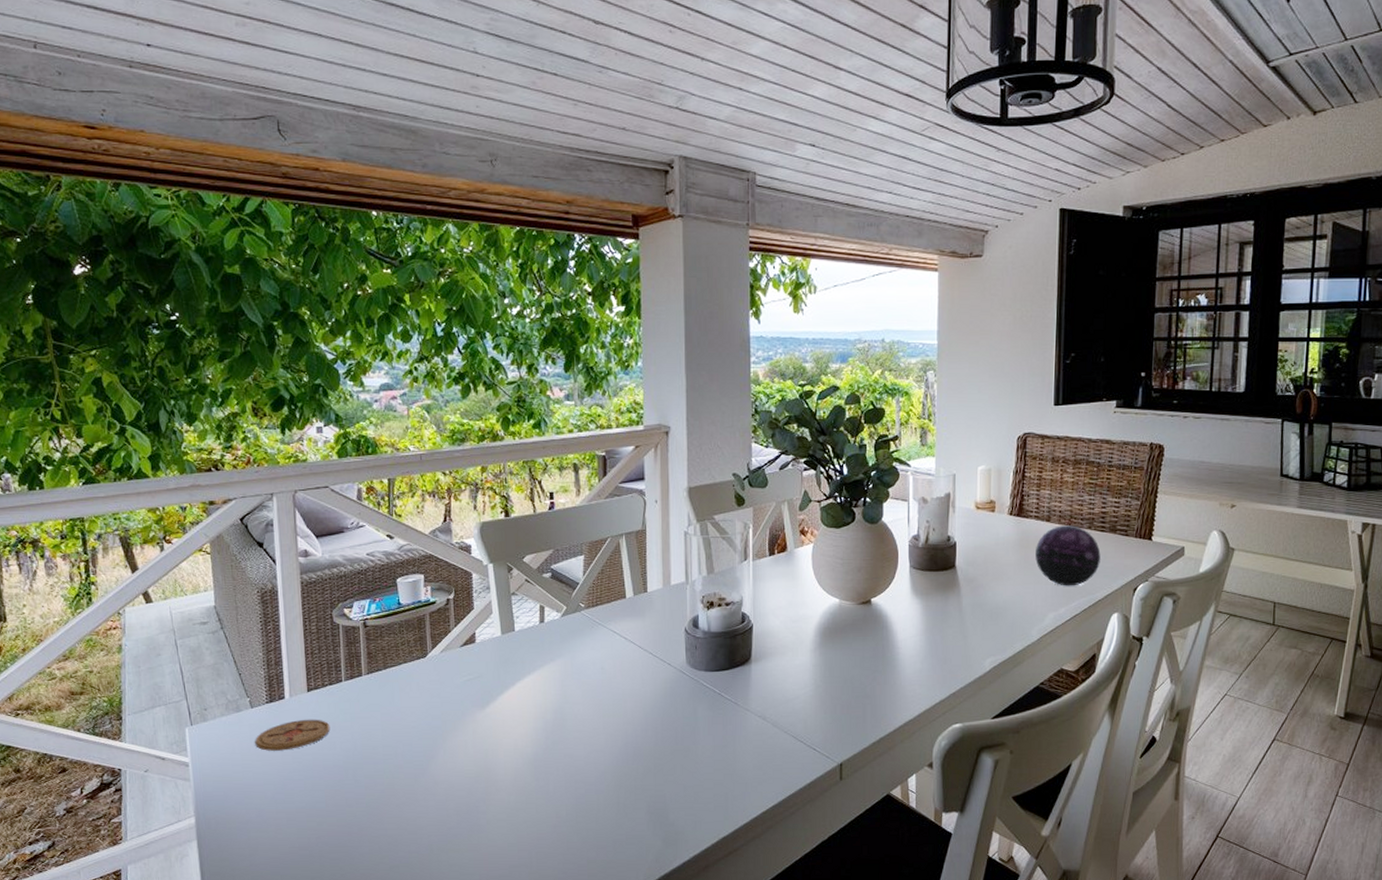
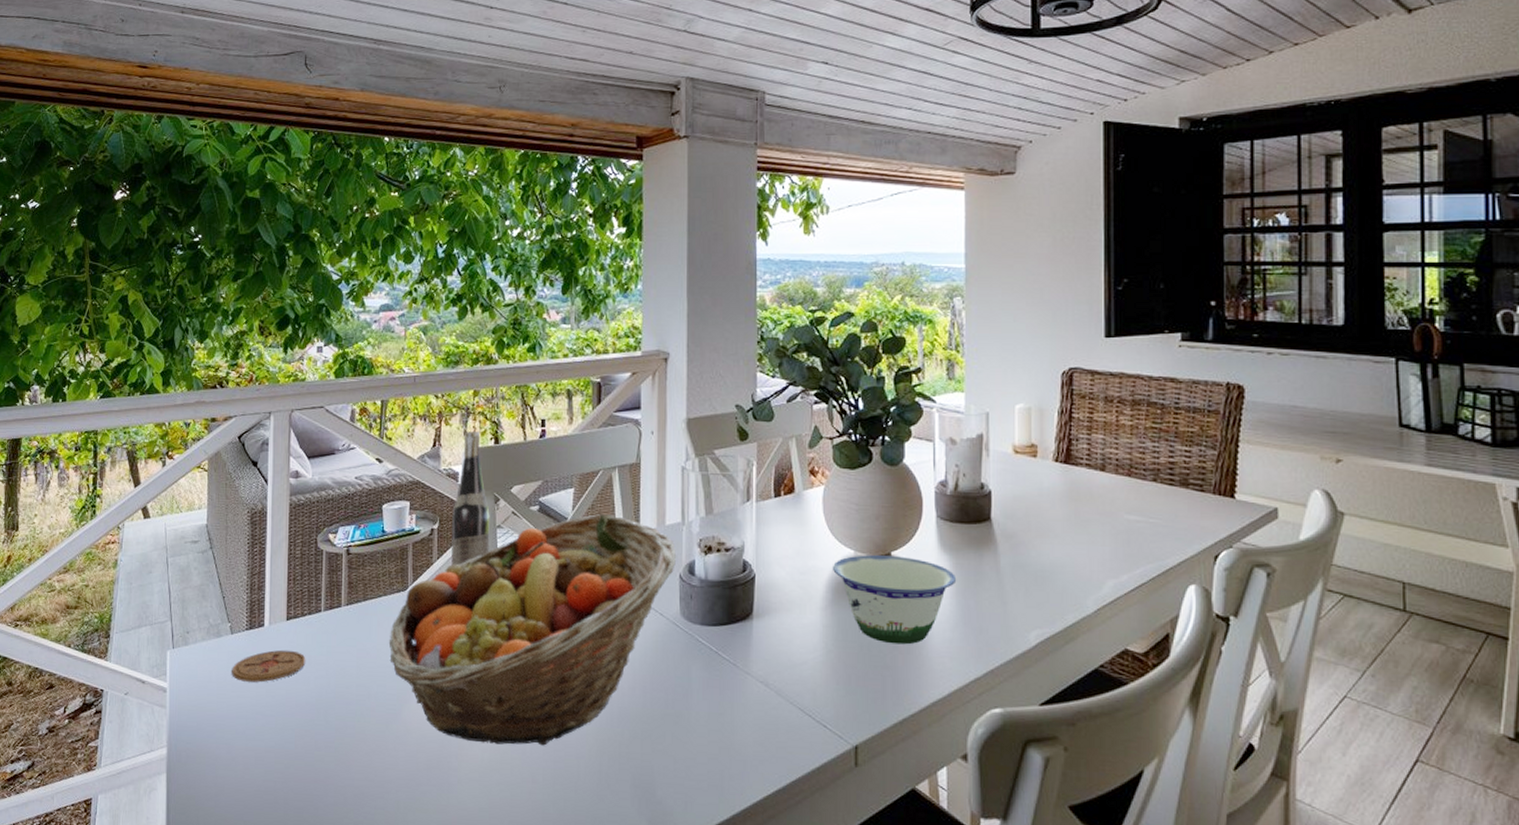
fruit basket: none [412,578,682,788] -> present [389,514,677,746]
wine bottle: none [467,506,505,632] -> present [451,431,490,566]
bowl: none [821,602,926,677] -> present [833,555,957,645]
decorative orb: present [1035,525,1101,586] -> none [1088,476,1170,549]

